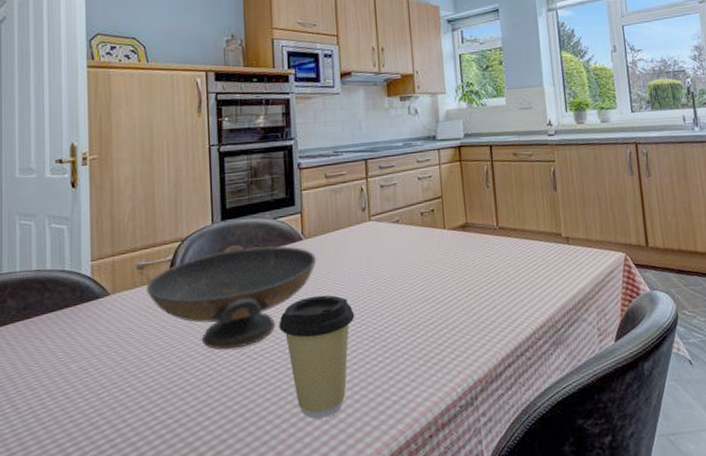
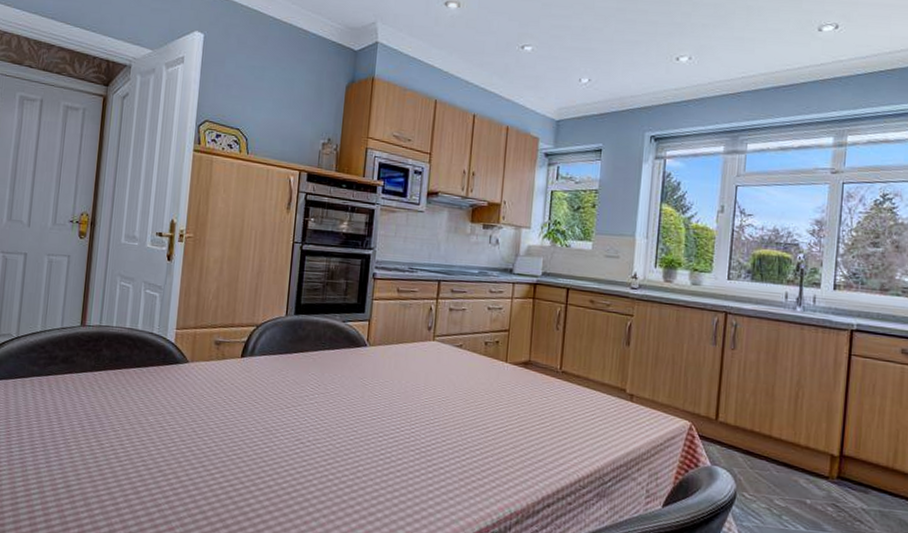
decorative bowl: present [146,244,317,350] -> none [220,338,378,434]
coffee cup: present [279,295,355,419] -> none [333,400,406,514]

